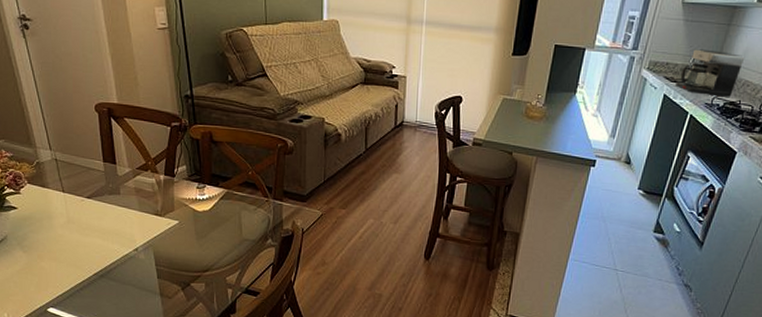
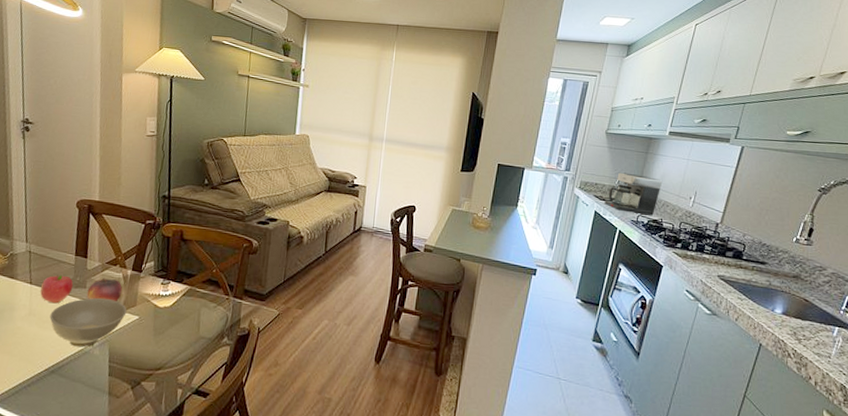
fruit: none [75,182,107,211] -> present [40,275,74,304]
bowl: none [89,203,166,252] -> present [49,298,127,347]
fruit: none [122,183,158,207] -> present [86,277,123,301]

